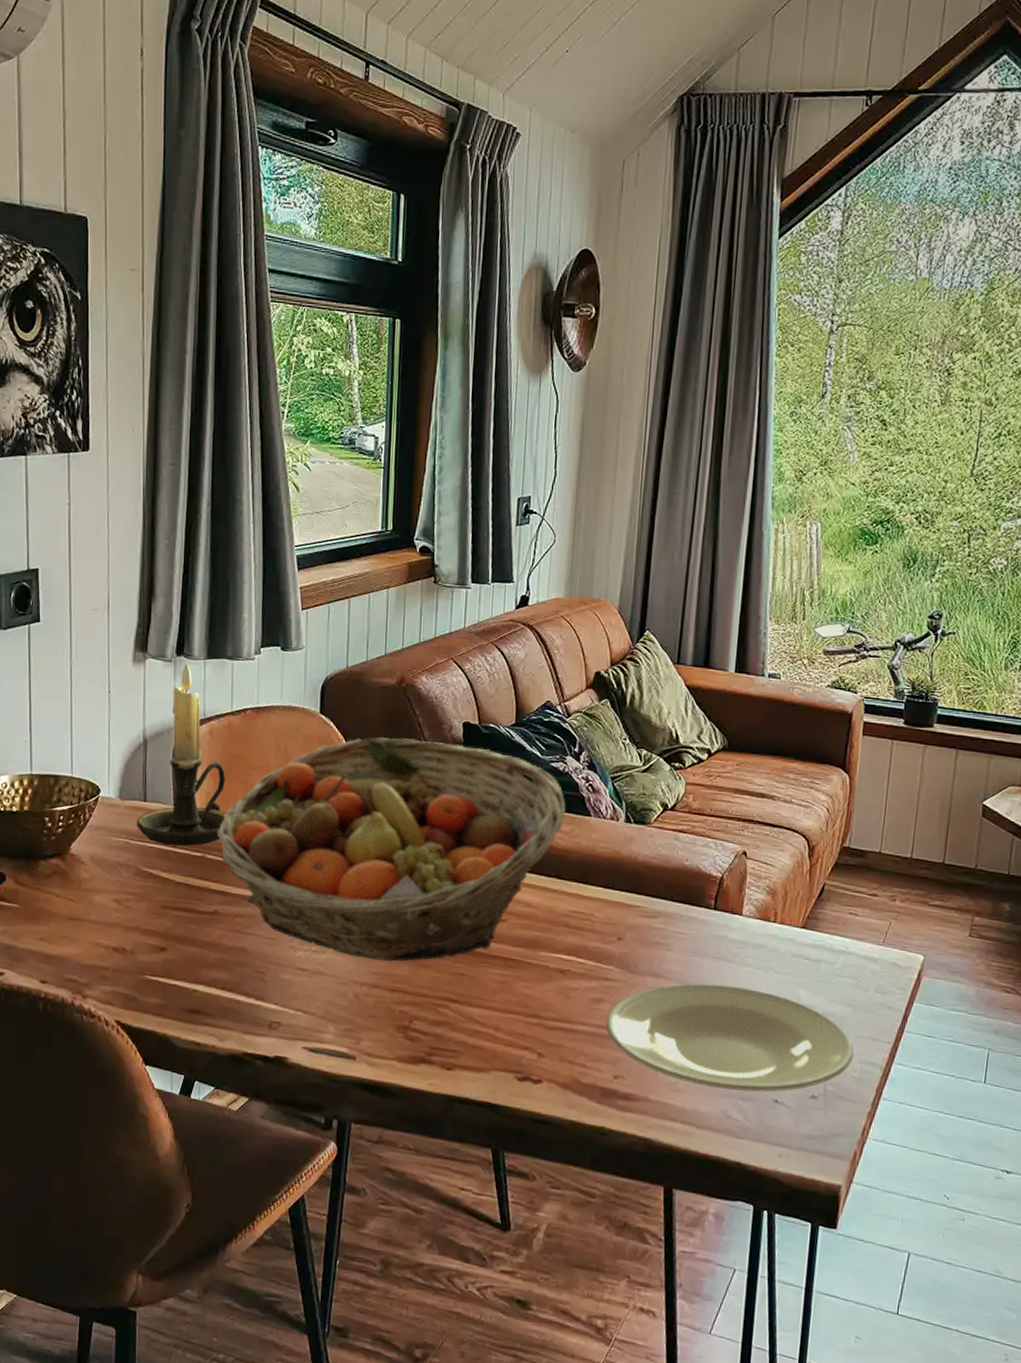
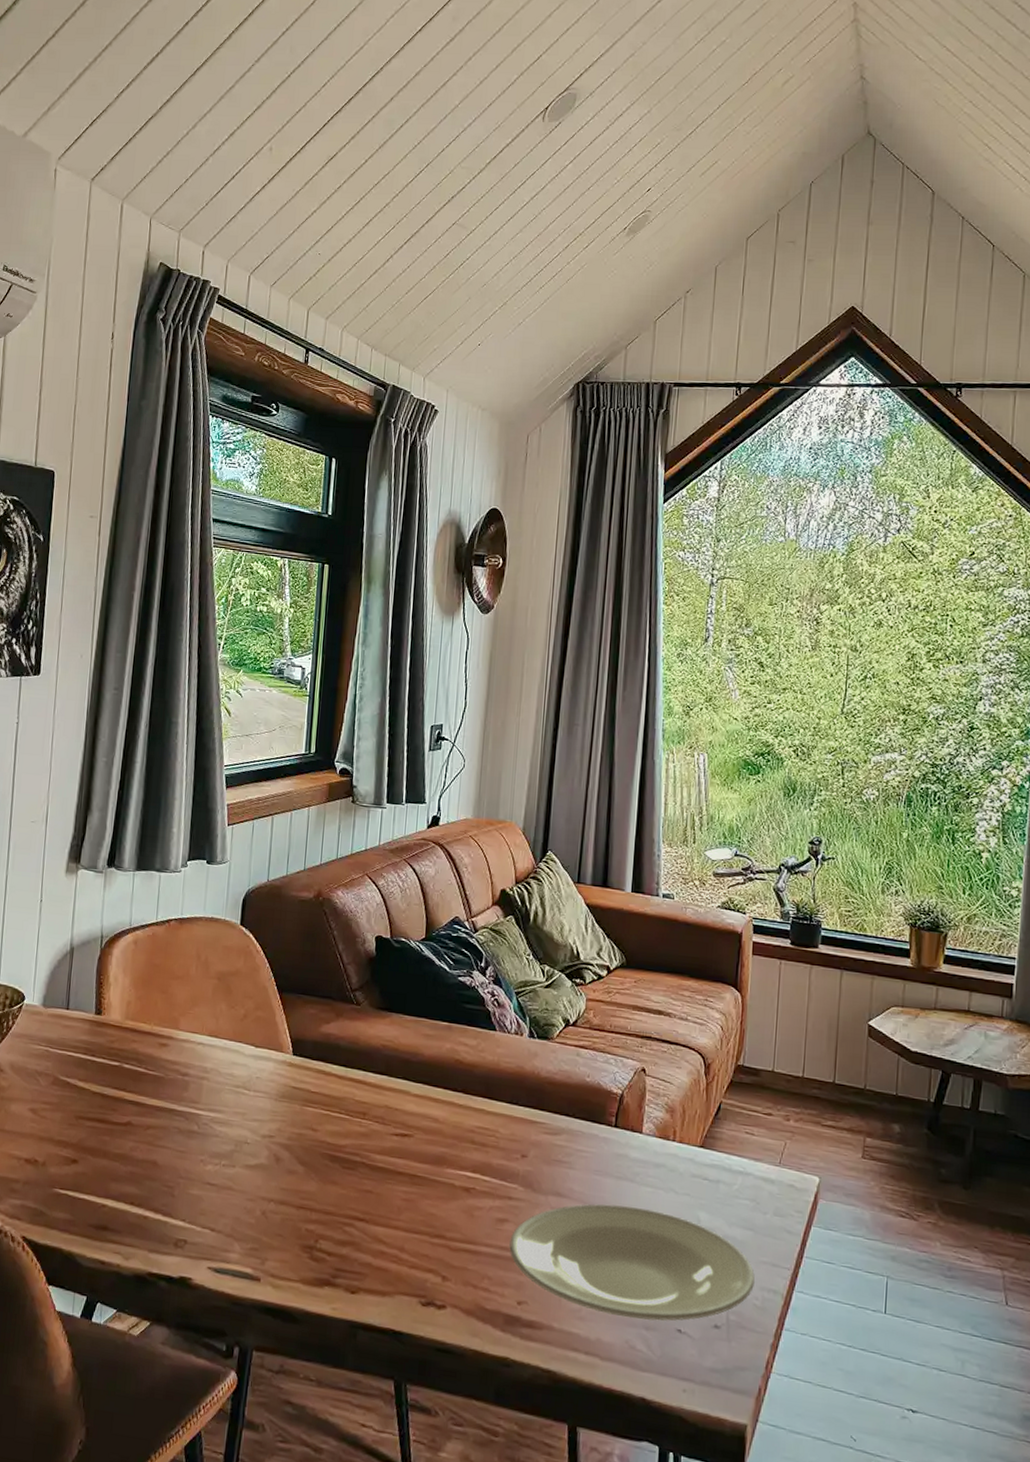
candle holder: present [137,661,226,846] -> none [58,873,147,1055]
fruit basket: present [217,737,566,962] -> none [135,949,472,1177]

